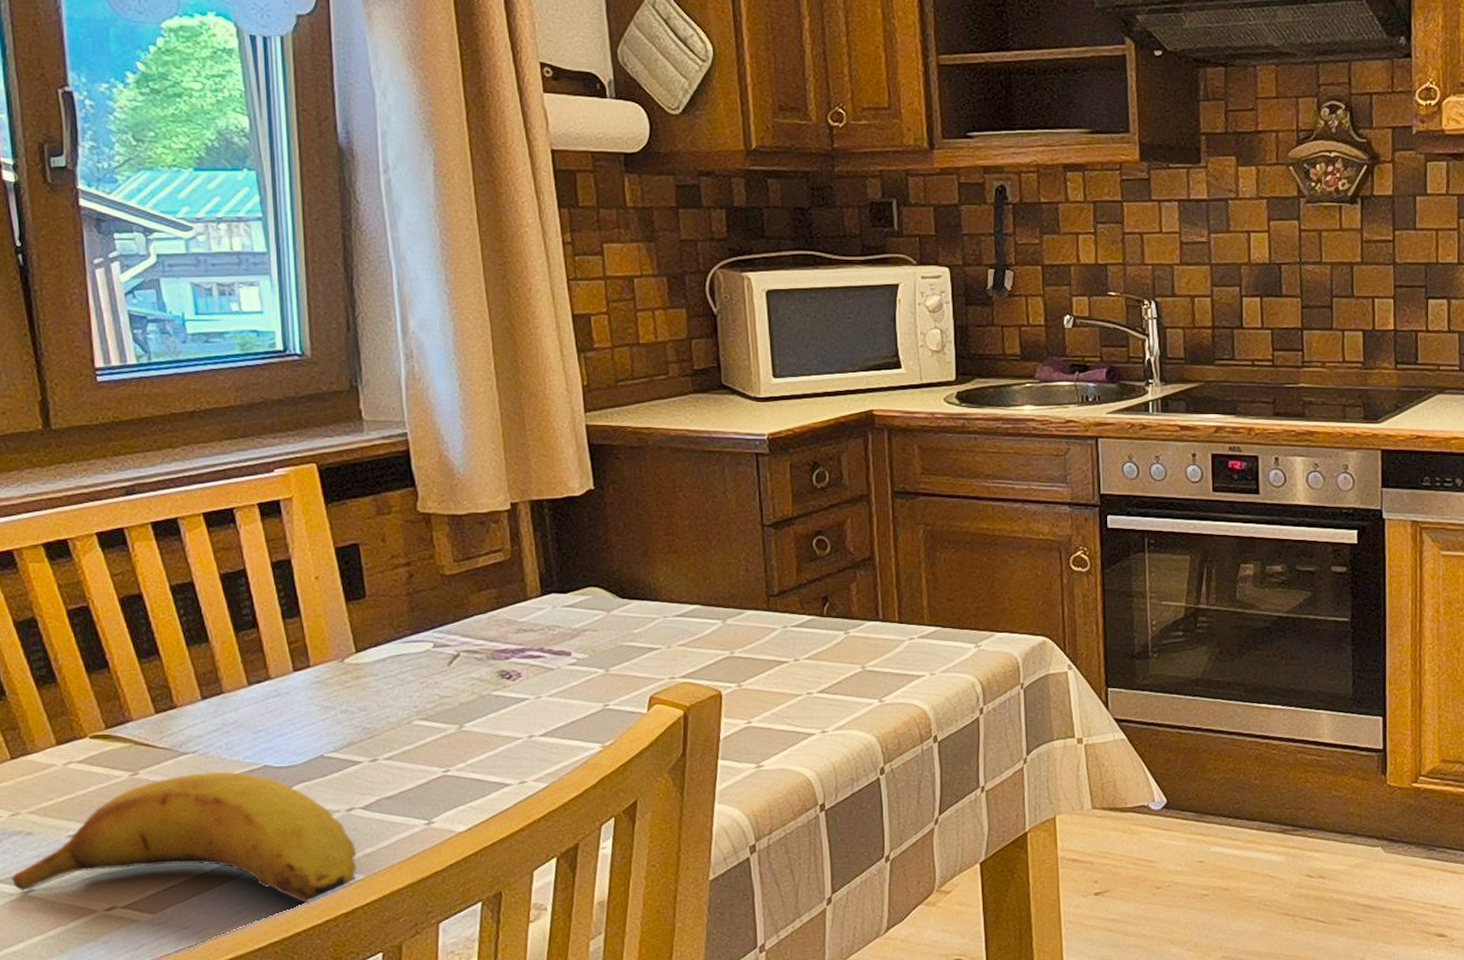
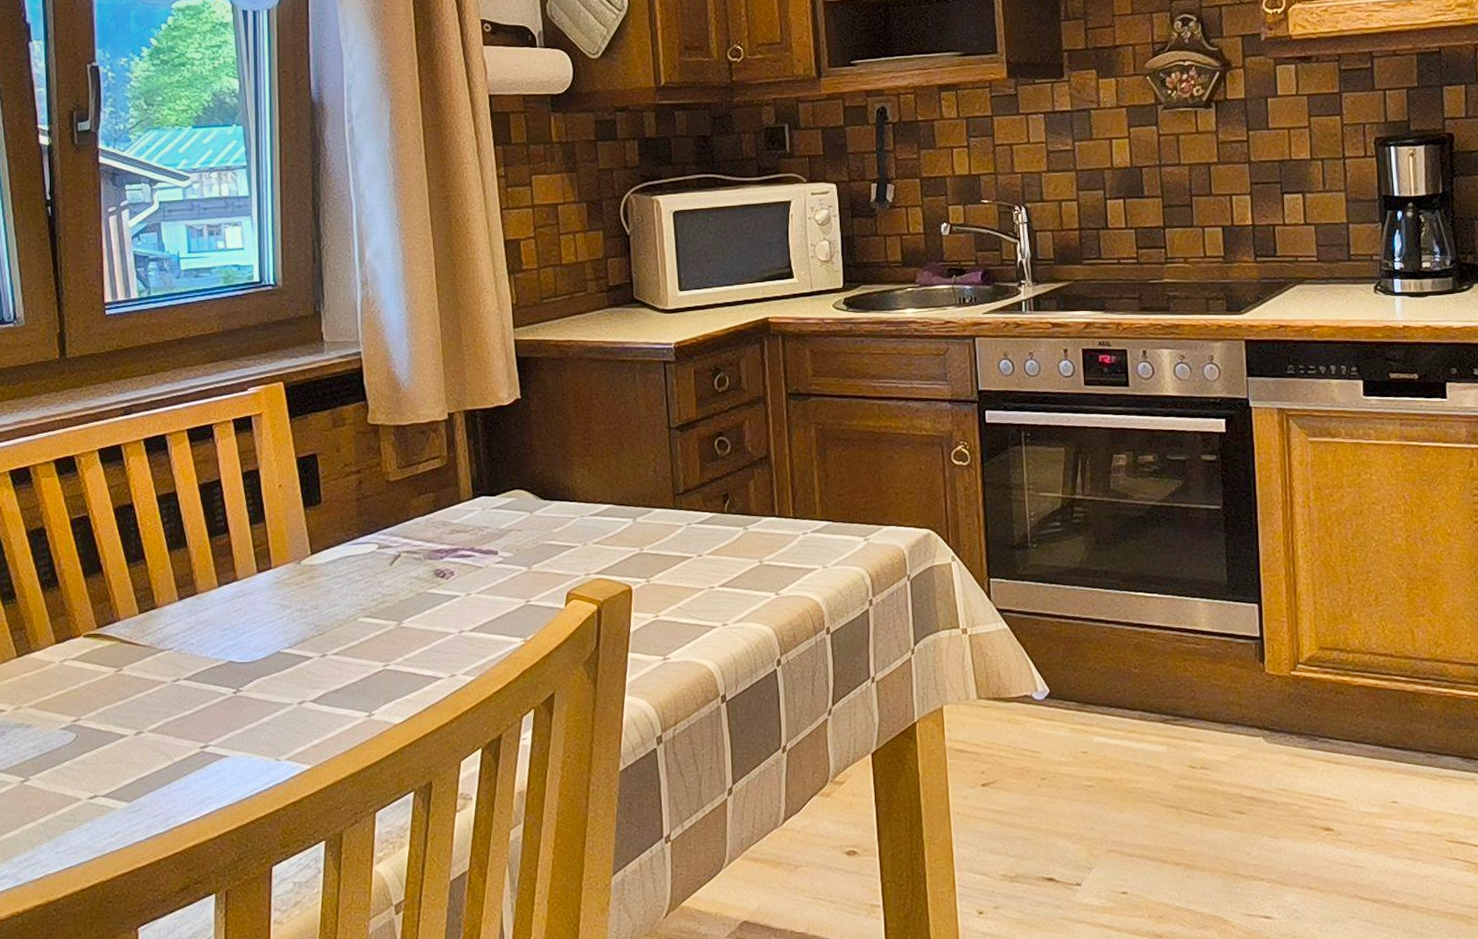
fruit: present [11,771,357,905] -> none [11,667,306,794]

